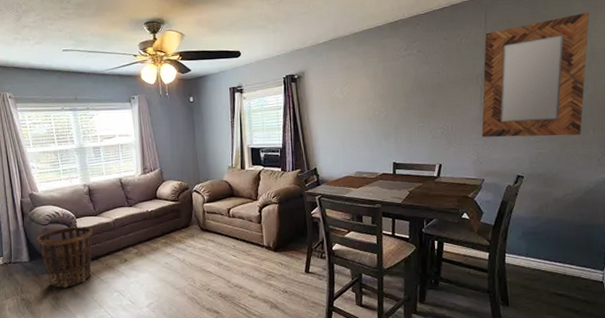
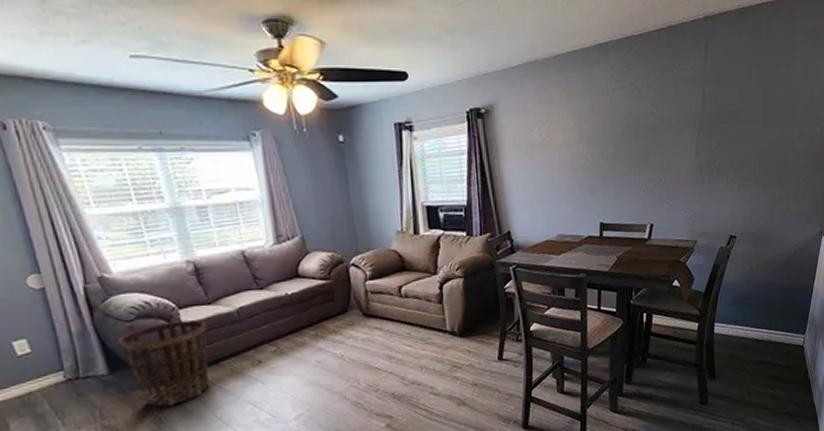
home mirror: present [481,12,590,137] -> none [696,46,812,192]

